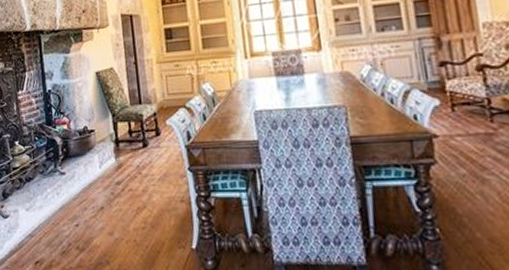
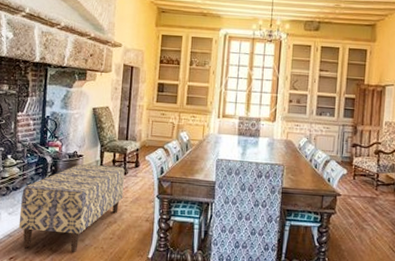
bench: none [36,138,148,249] -> present [18,164,125,252]

